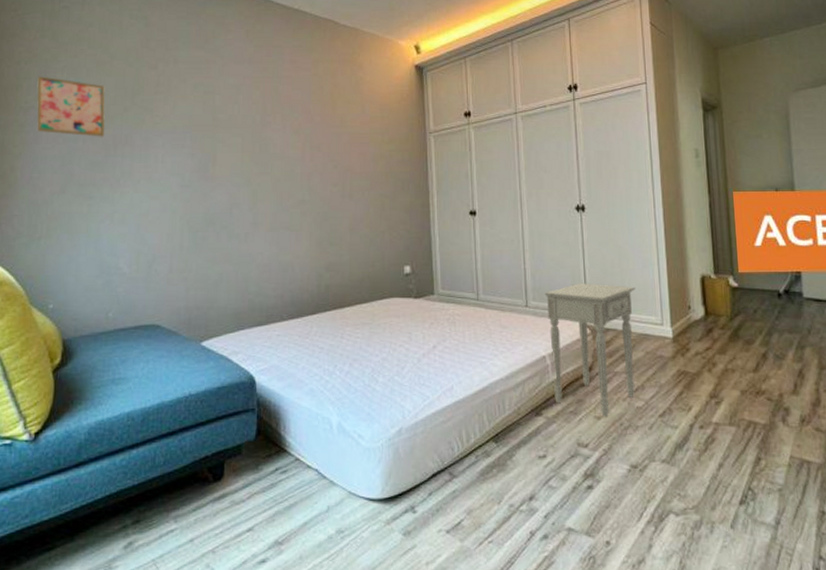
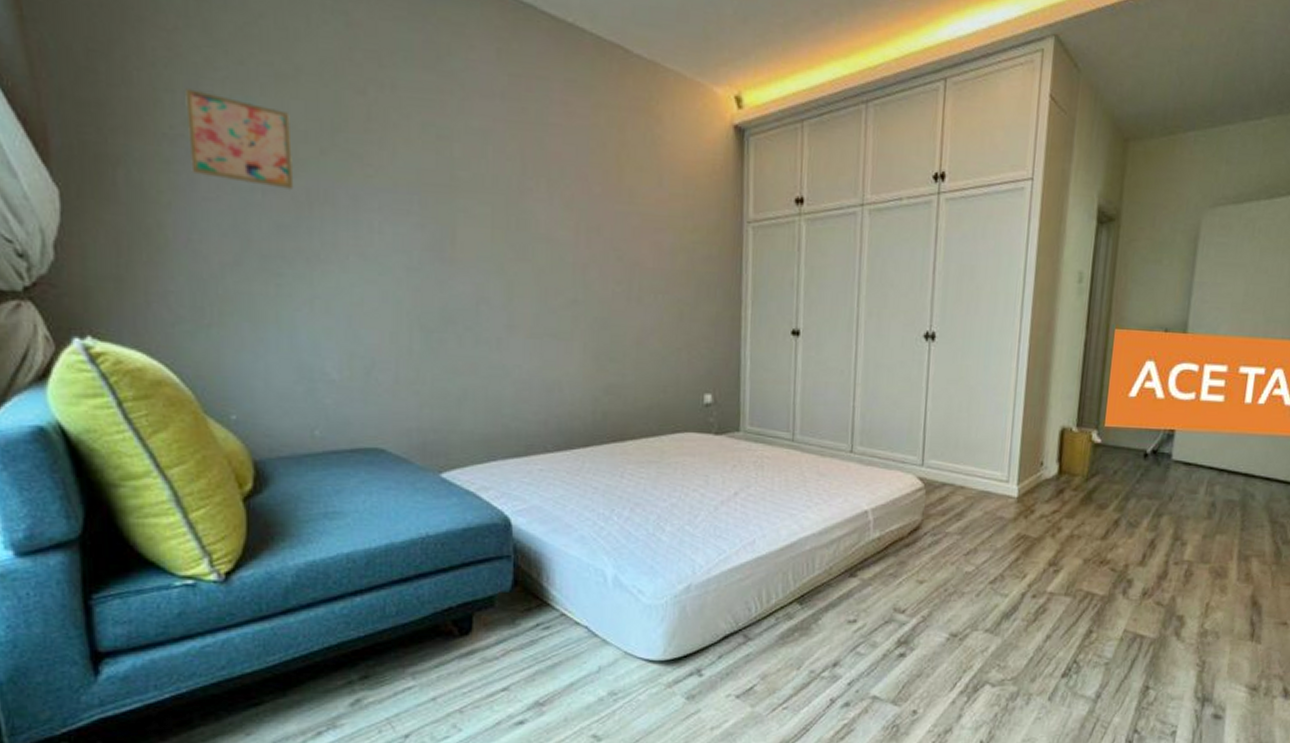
nightstand: present [545,283,636,418] -> none [873,428,983,582]

